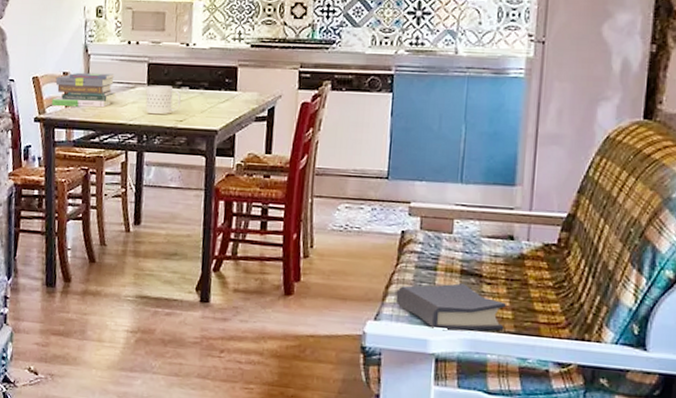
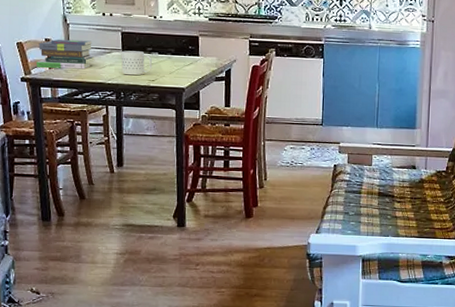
hardback book: present [395,283,506,332] -> none [331,203,411,239]

